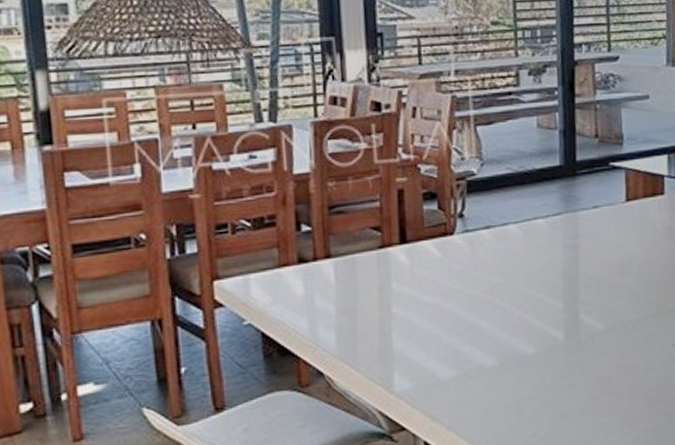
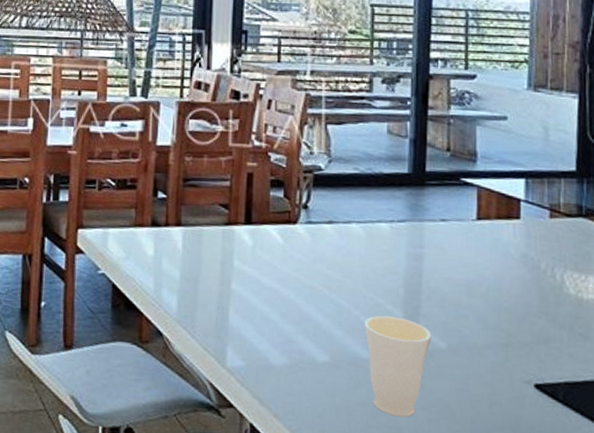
cup: none [527,308,591,402] -> present [364,315,432,417]

